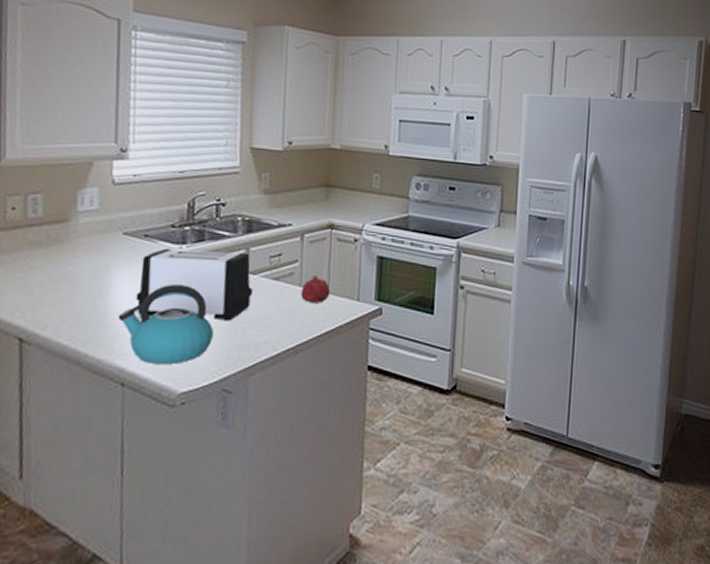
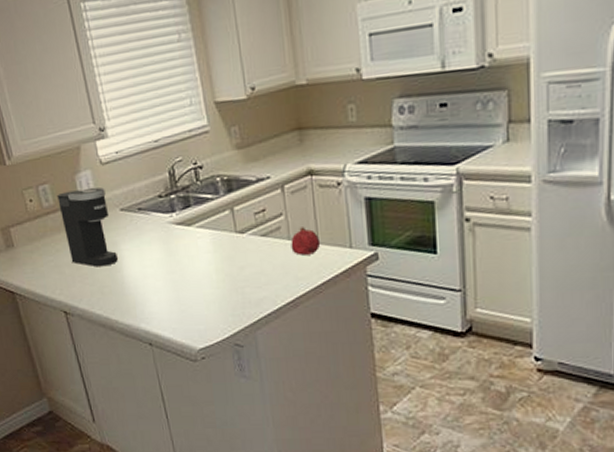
coffee maker: none [46,205,111,292] -> present [57,187,118,267]
kettle: present [118,284,214,364] -> none [133,251,217,325]
toaster: present [136,248,254,321] -> none [141,213,245,283]

